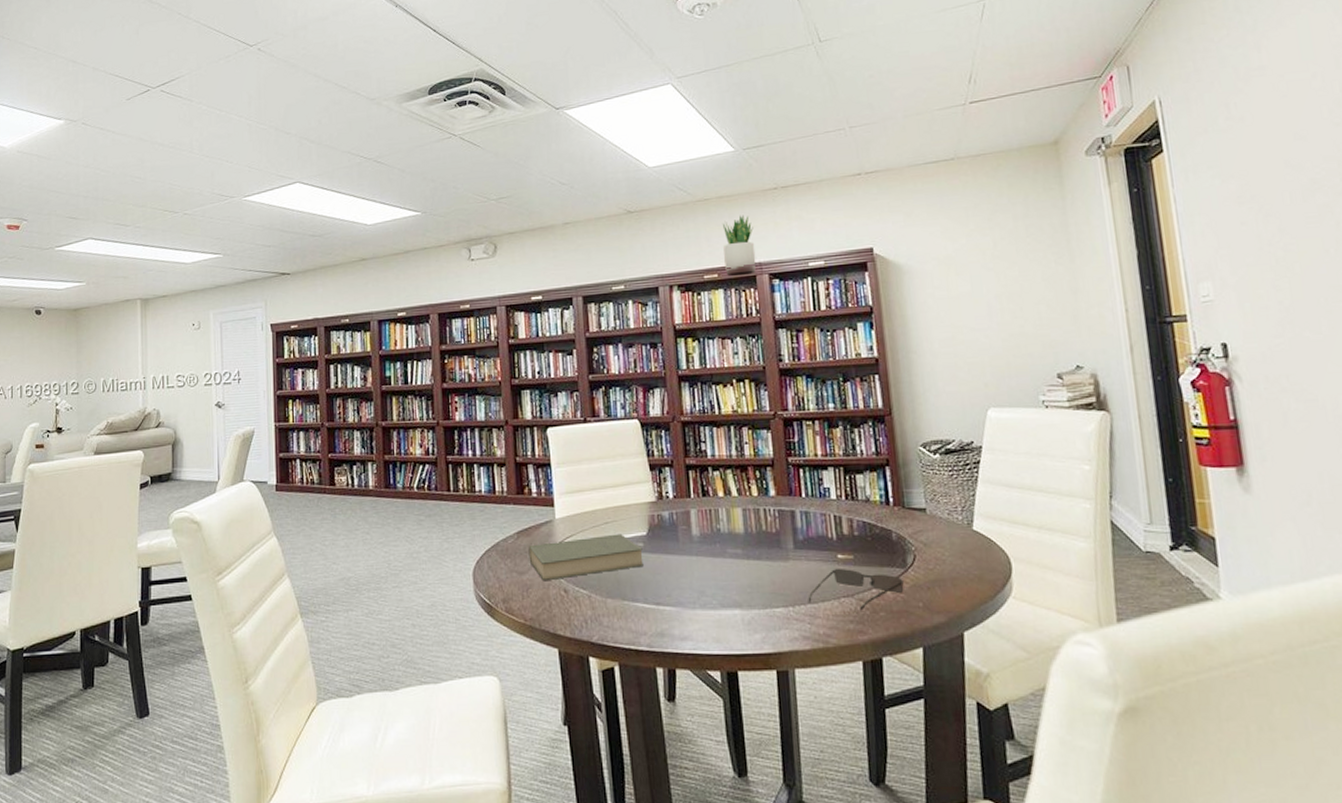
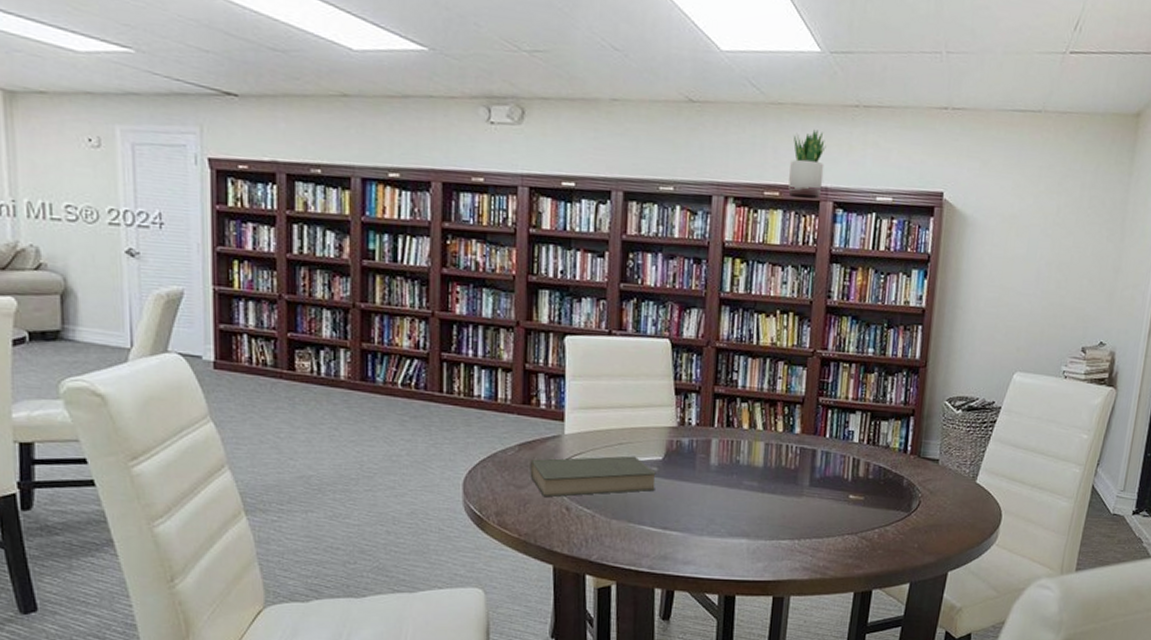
eyeglasses: present [808,568,904,611] -> none [814,507,905,548]

